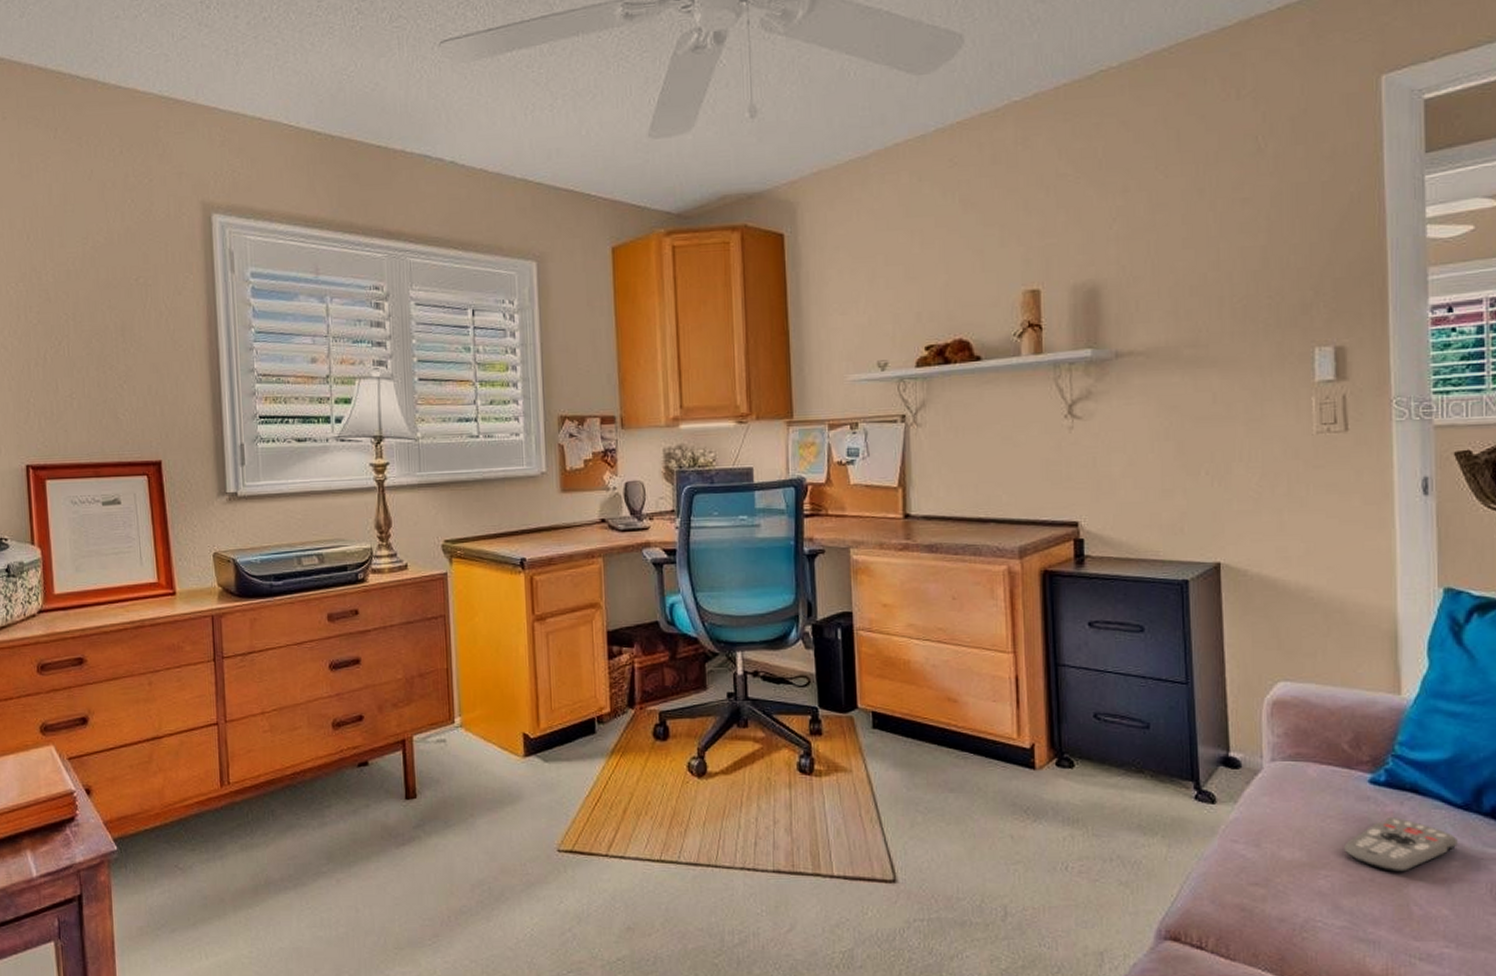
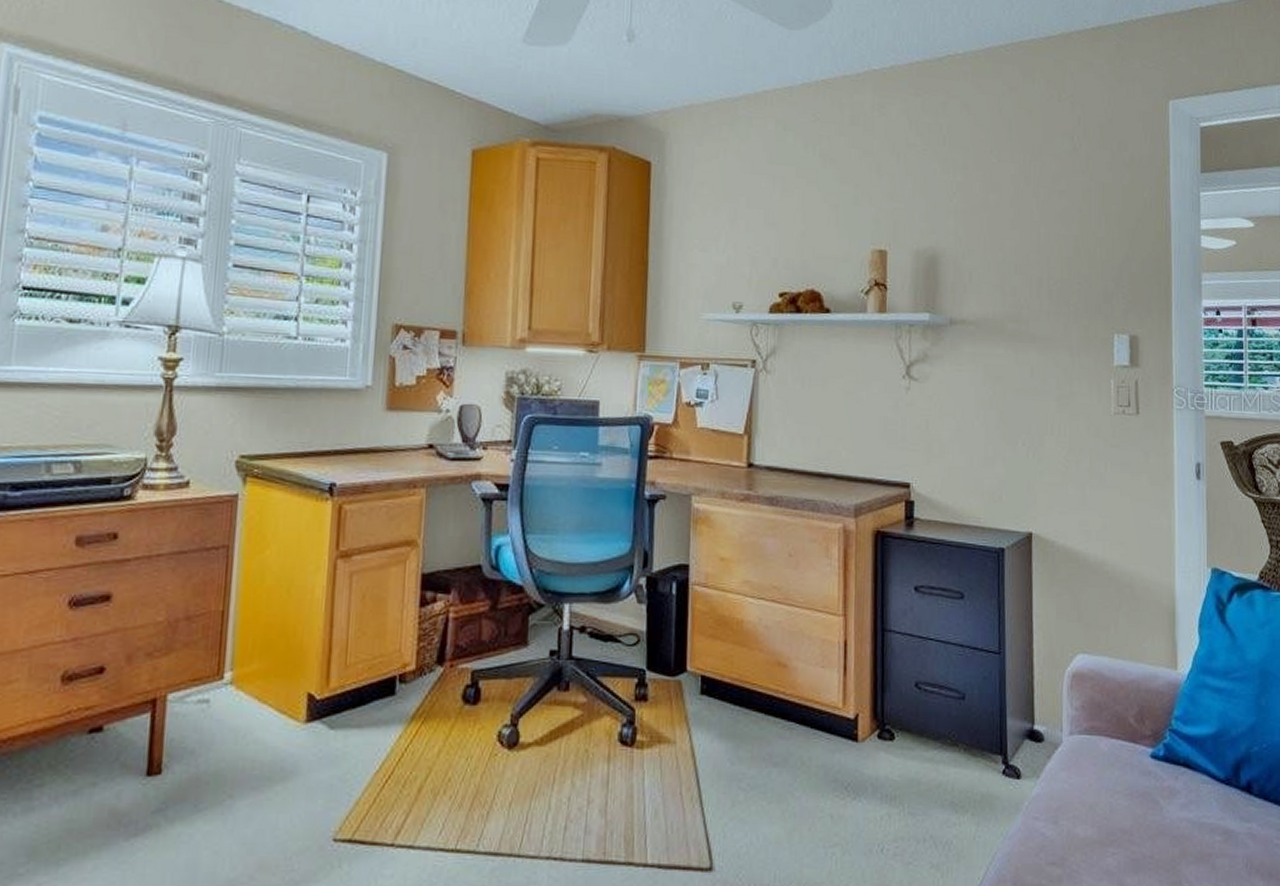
remote control: present [1344,816,1458,873] -> none [1129,791,1221,849]

